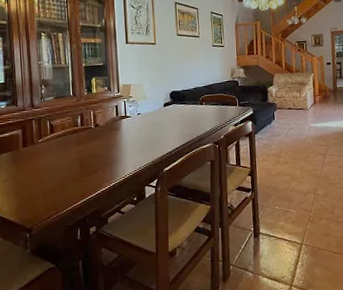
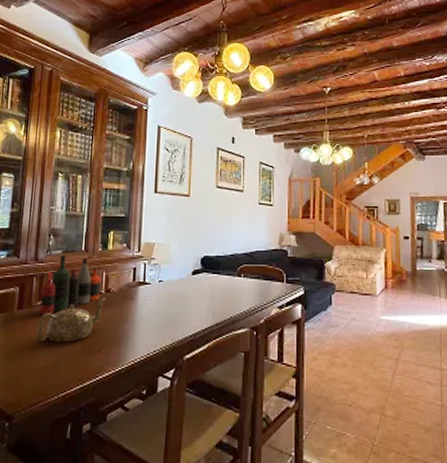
bottle collection: none [40,100,90,150] -> present [39,254,101,316]
teapot: none [42,131,96,171] -> present [37,298,106,343]

